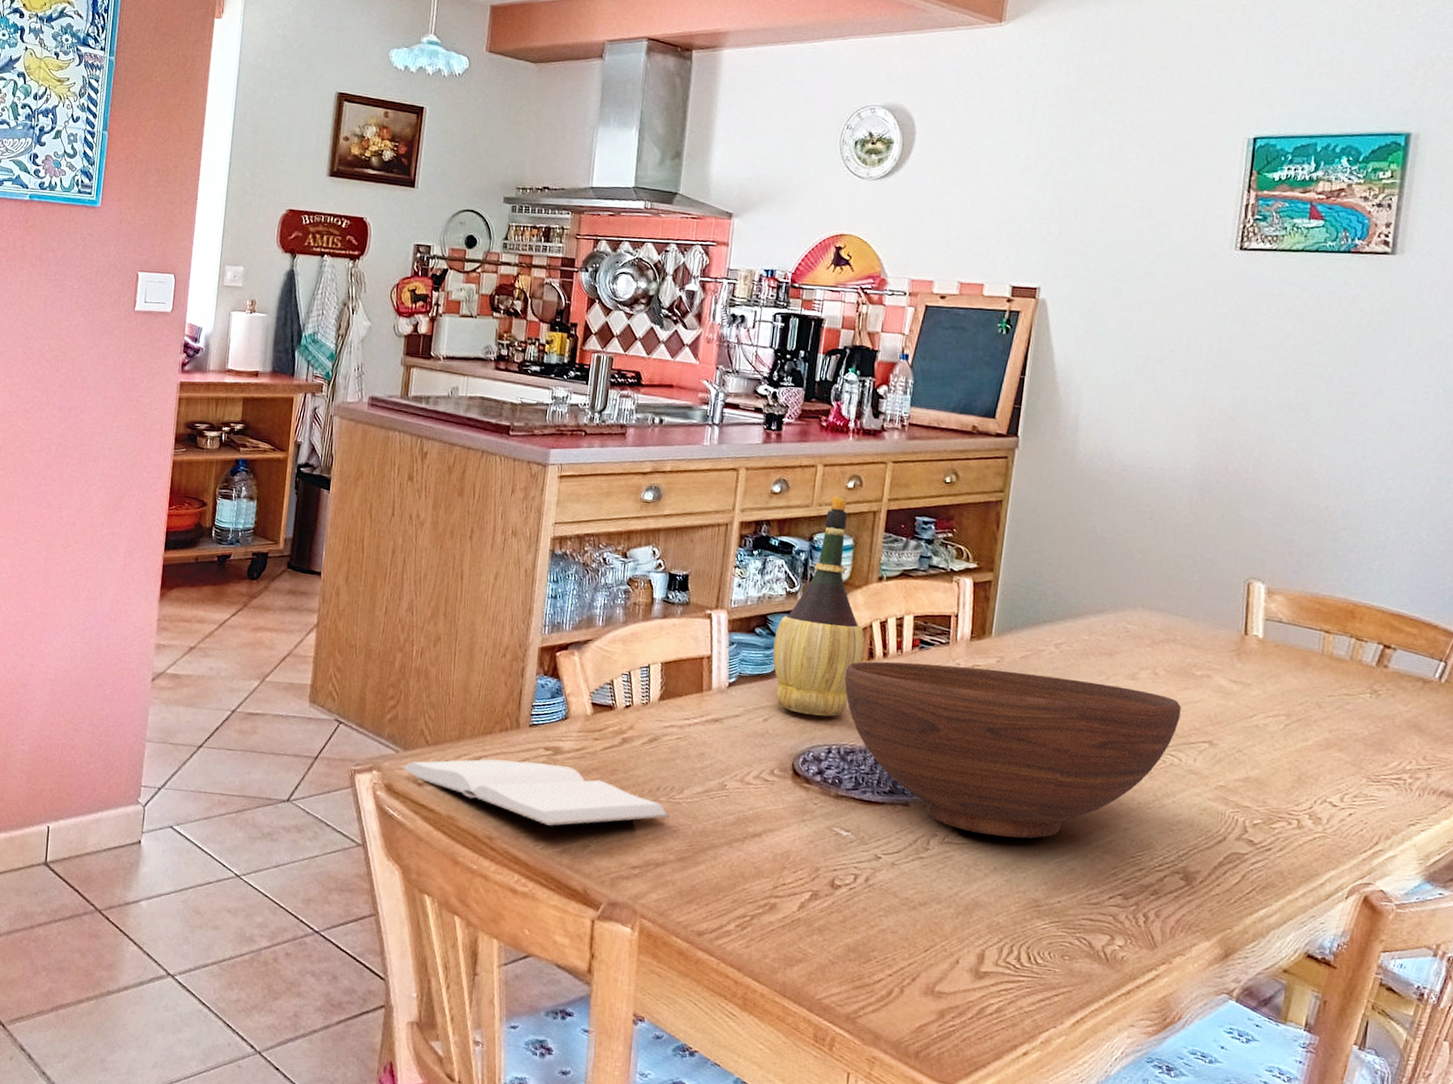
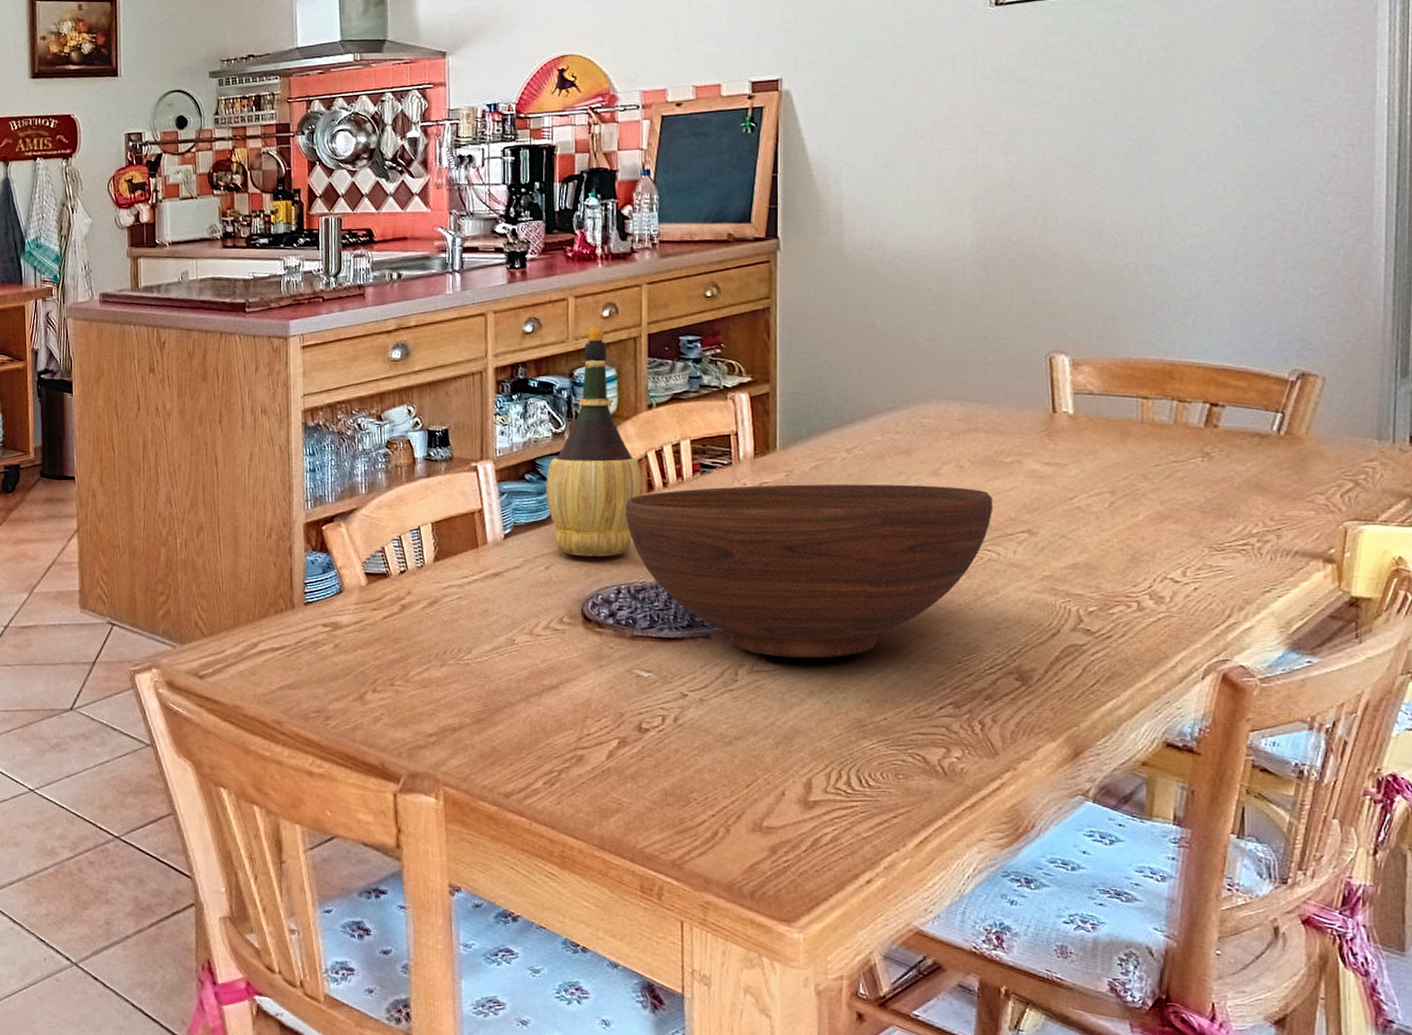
book: present [402,759,669,826] -> none [181,640,460,704]

